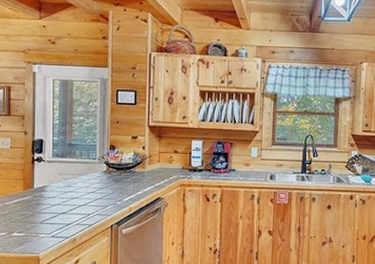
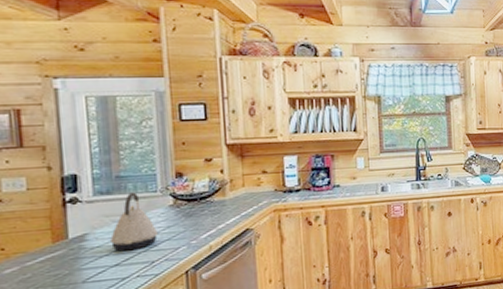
kettle: none [61,158,93,203] -> present [110,192,158,252]

